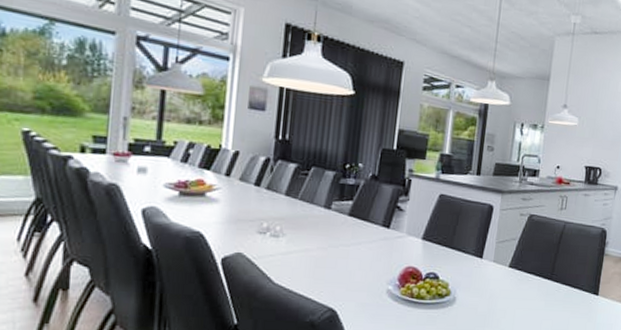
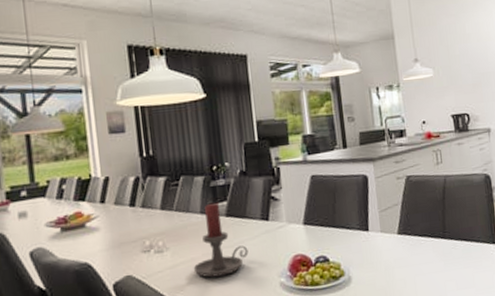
candle holder: none [305,199,363,272] -> present [193,202,249,278]

